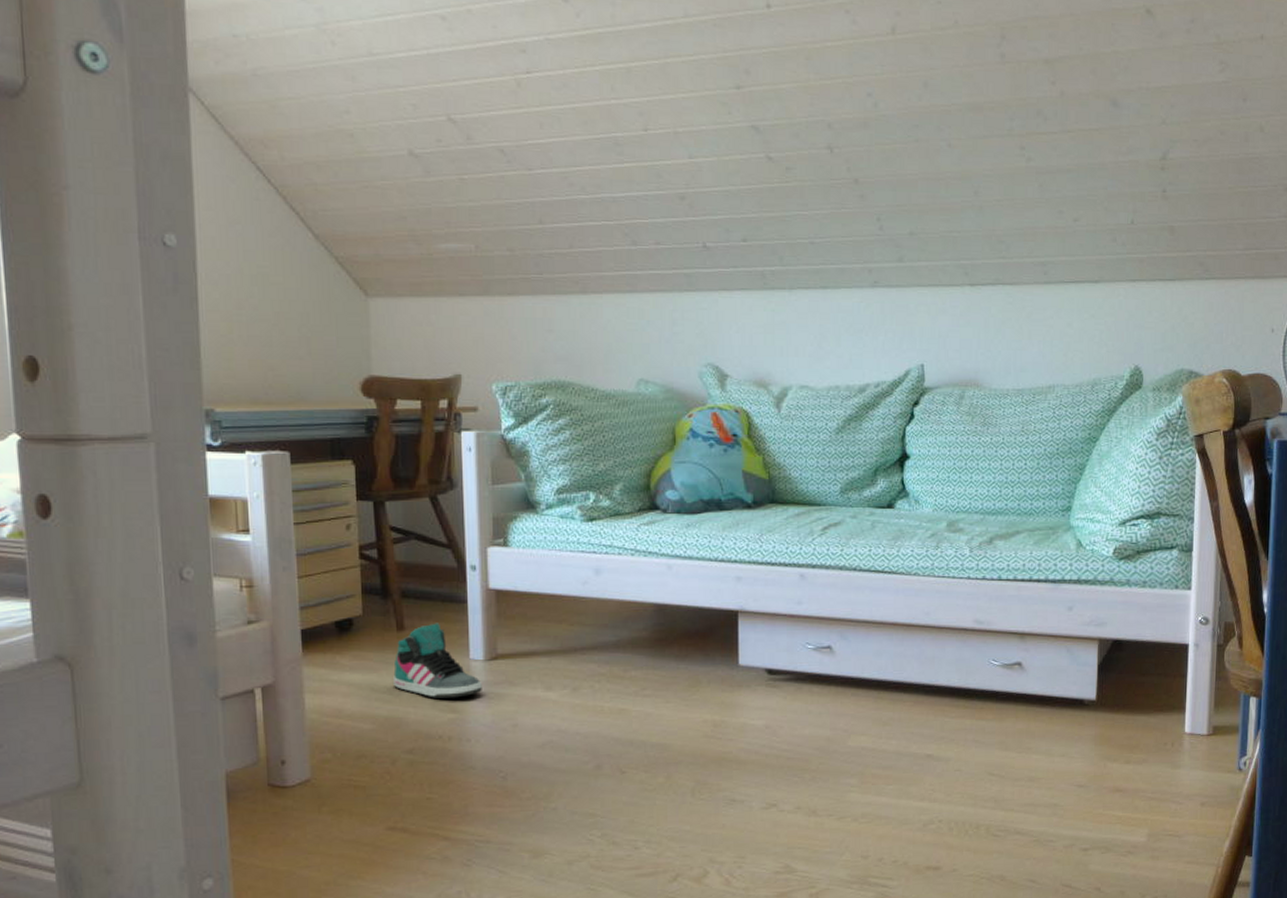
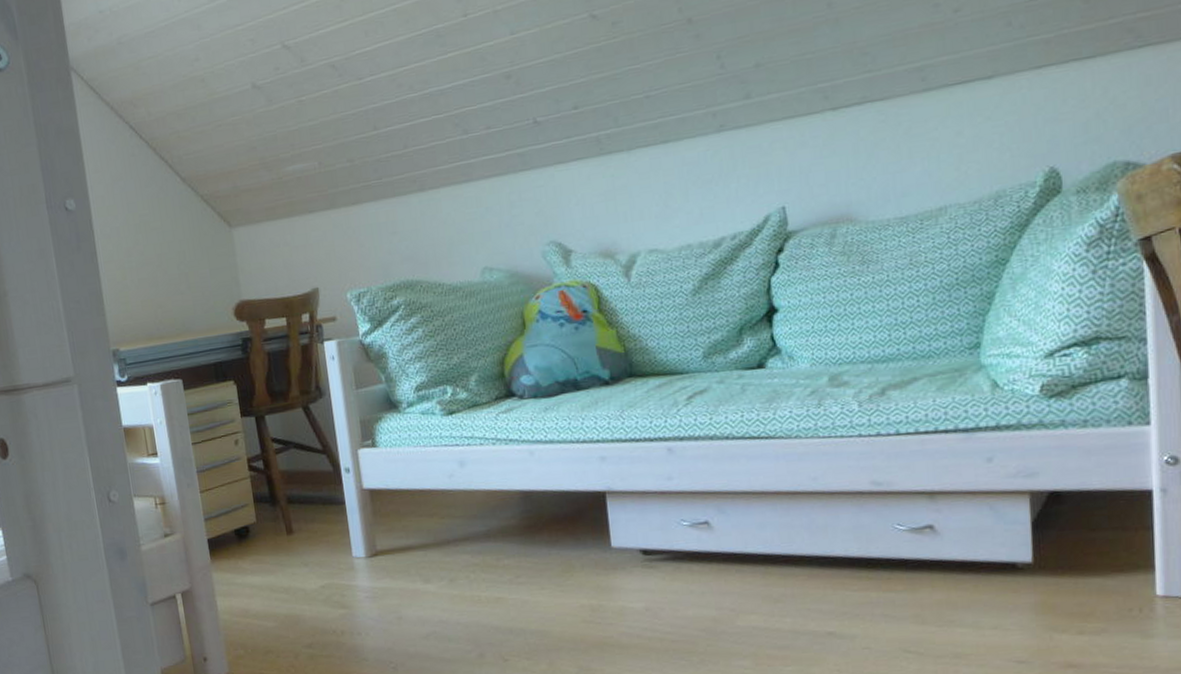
sneaker: present [393,623,482,698] -> none [288,524,367,596]

